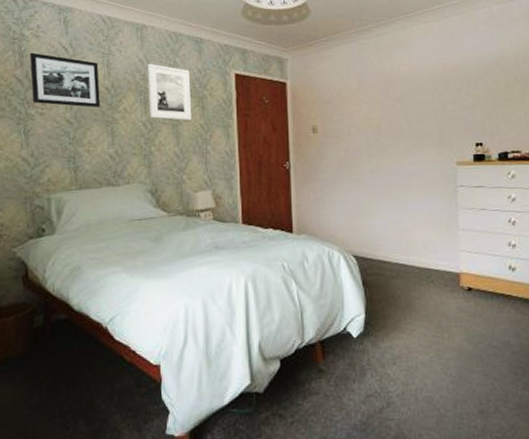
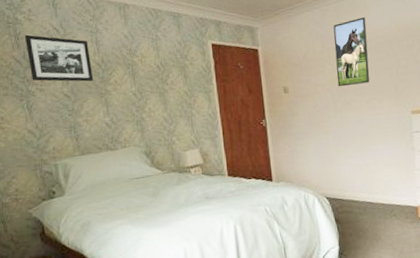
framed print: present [147,63,192,121] -> none [132,38,176,89]
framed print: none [372,54,411,130] -> present [333,17,370,87]

